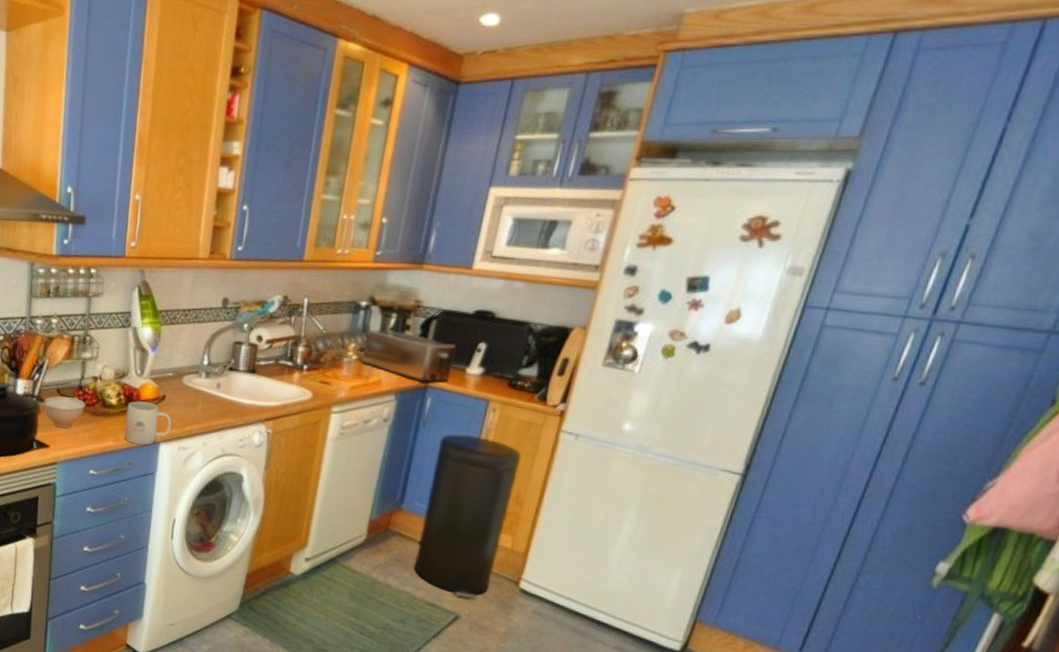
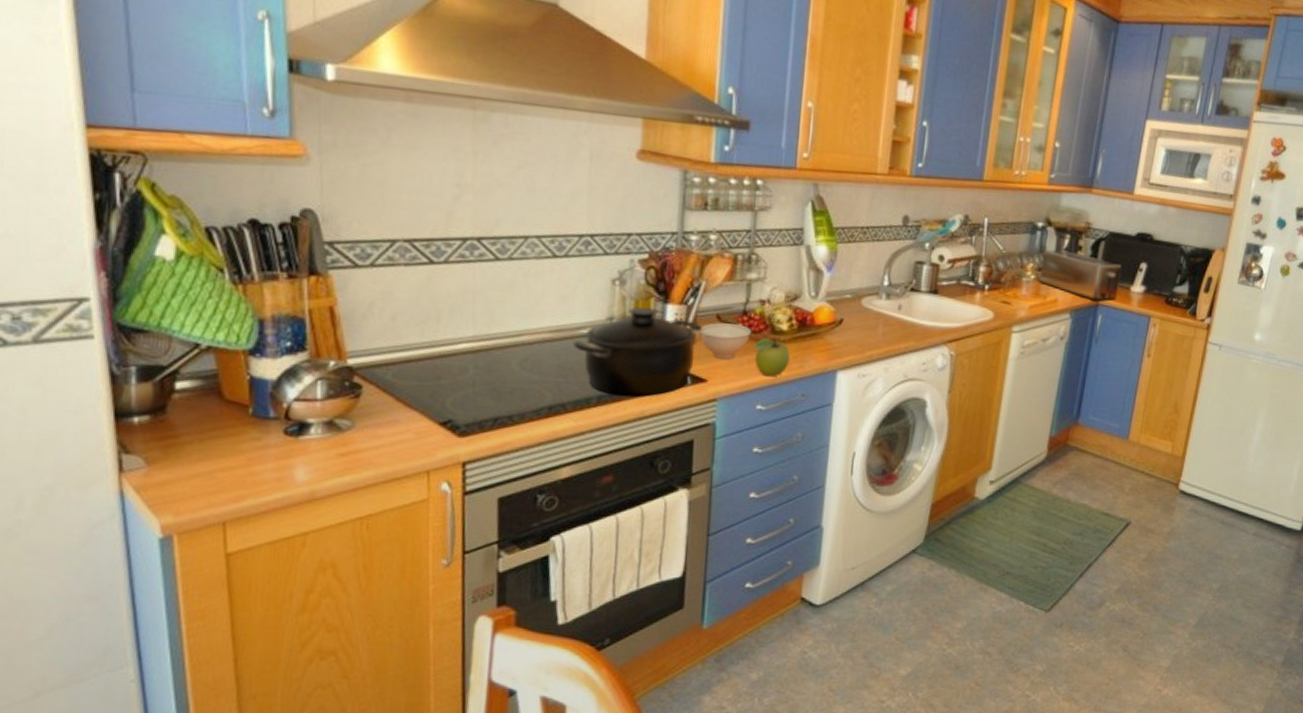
fruit: none [87,410,119,446] -> present [754,337,790,377]
mug: present [124,401,172,446] -> none [796,326,851,375]
pedal bin: present [414,434,521,599] -> none [1090,349,1178,504]

